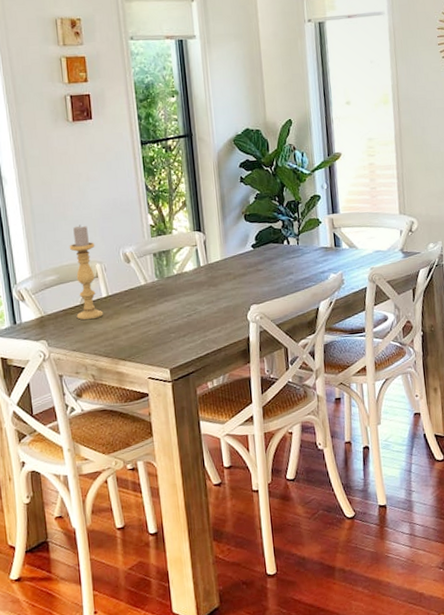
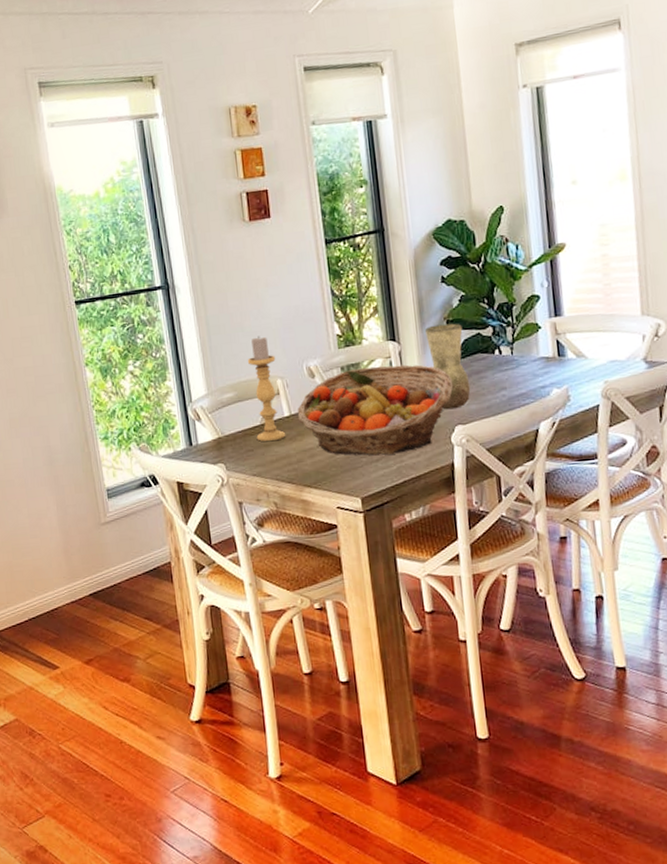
fruit basket: none [114,252,250,332] -> present [297,364,454,456]
vase: none [227,217,264,292] -> present [425,323,471,410]

